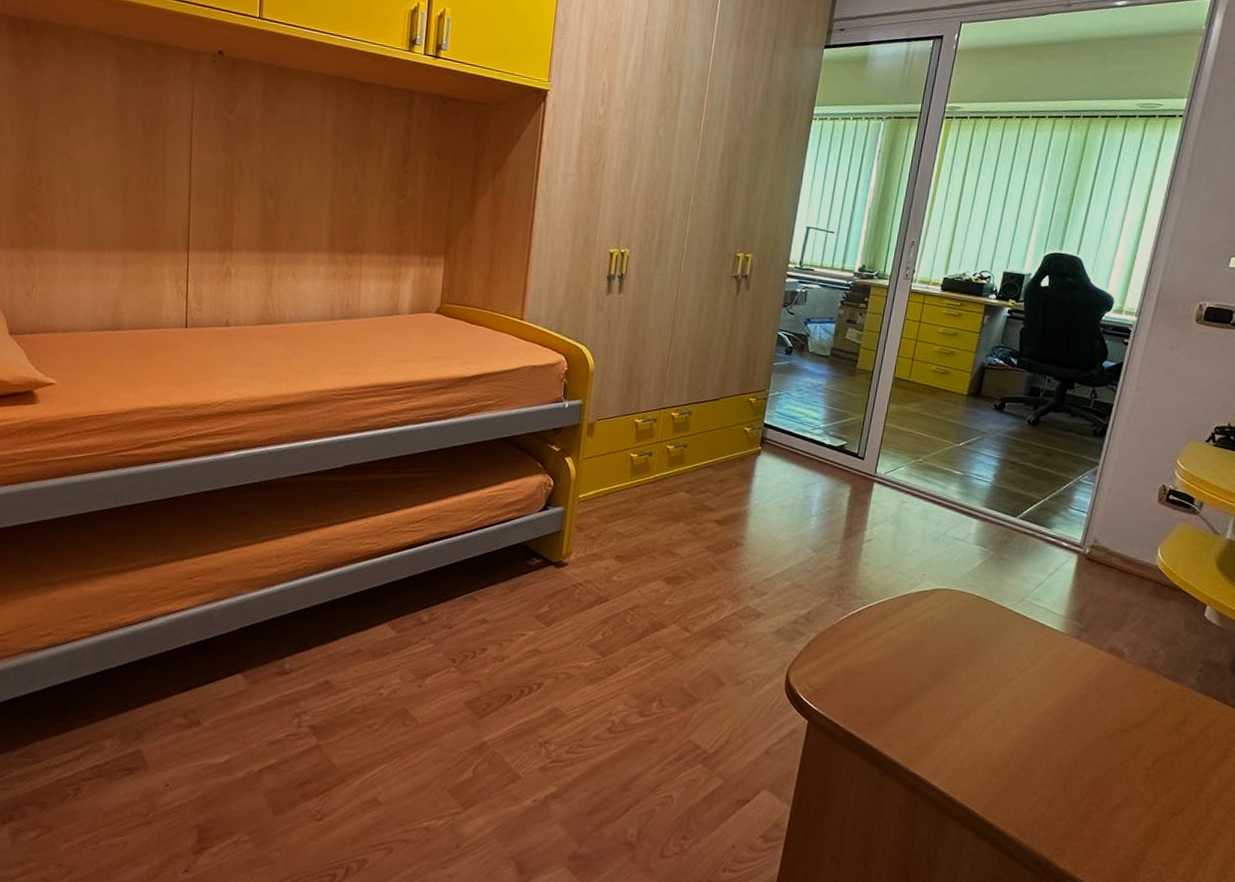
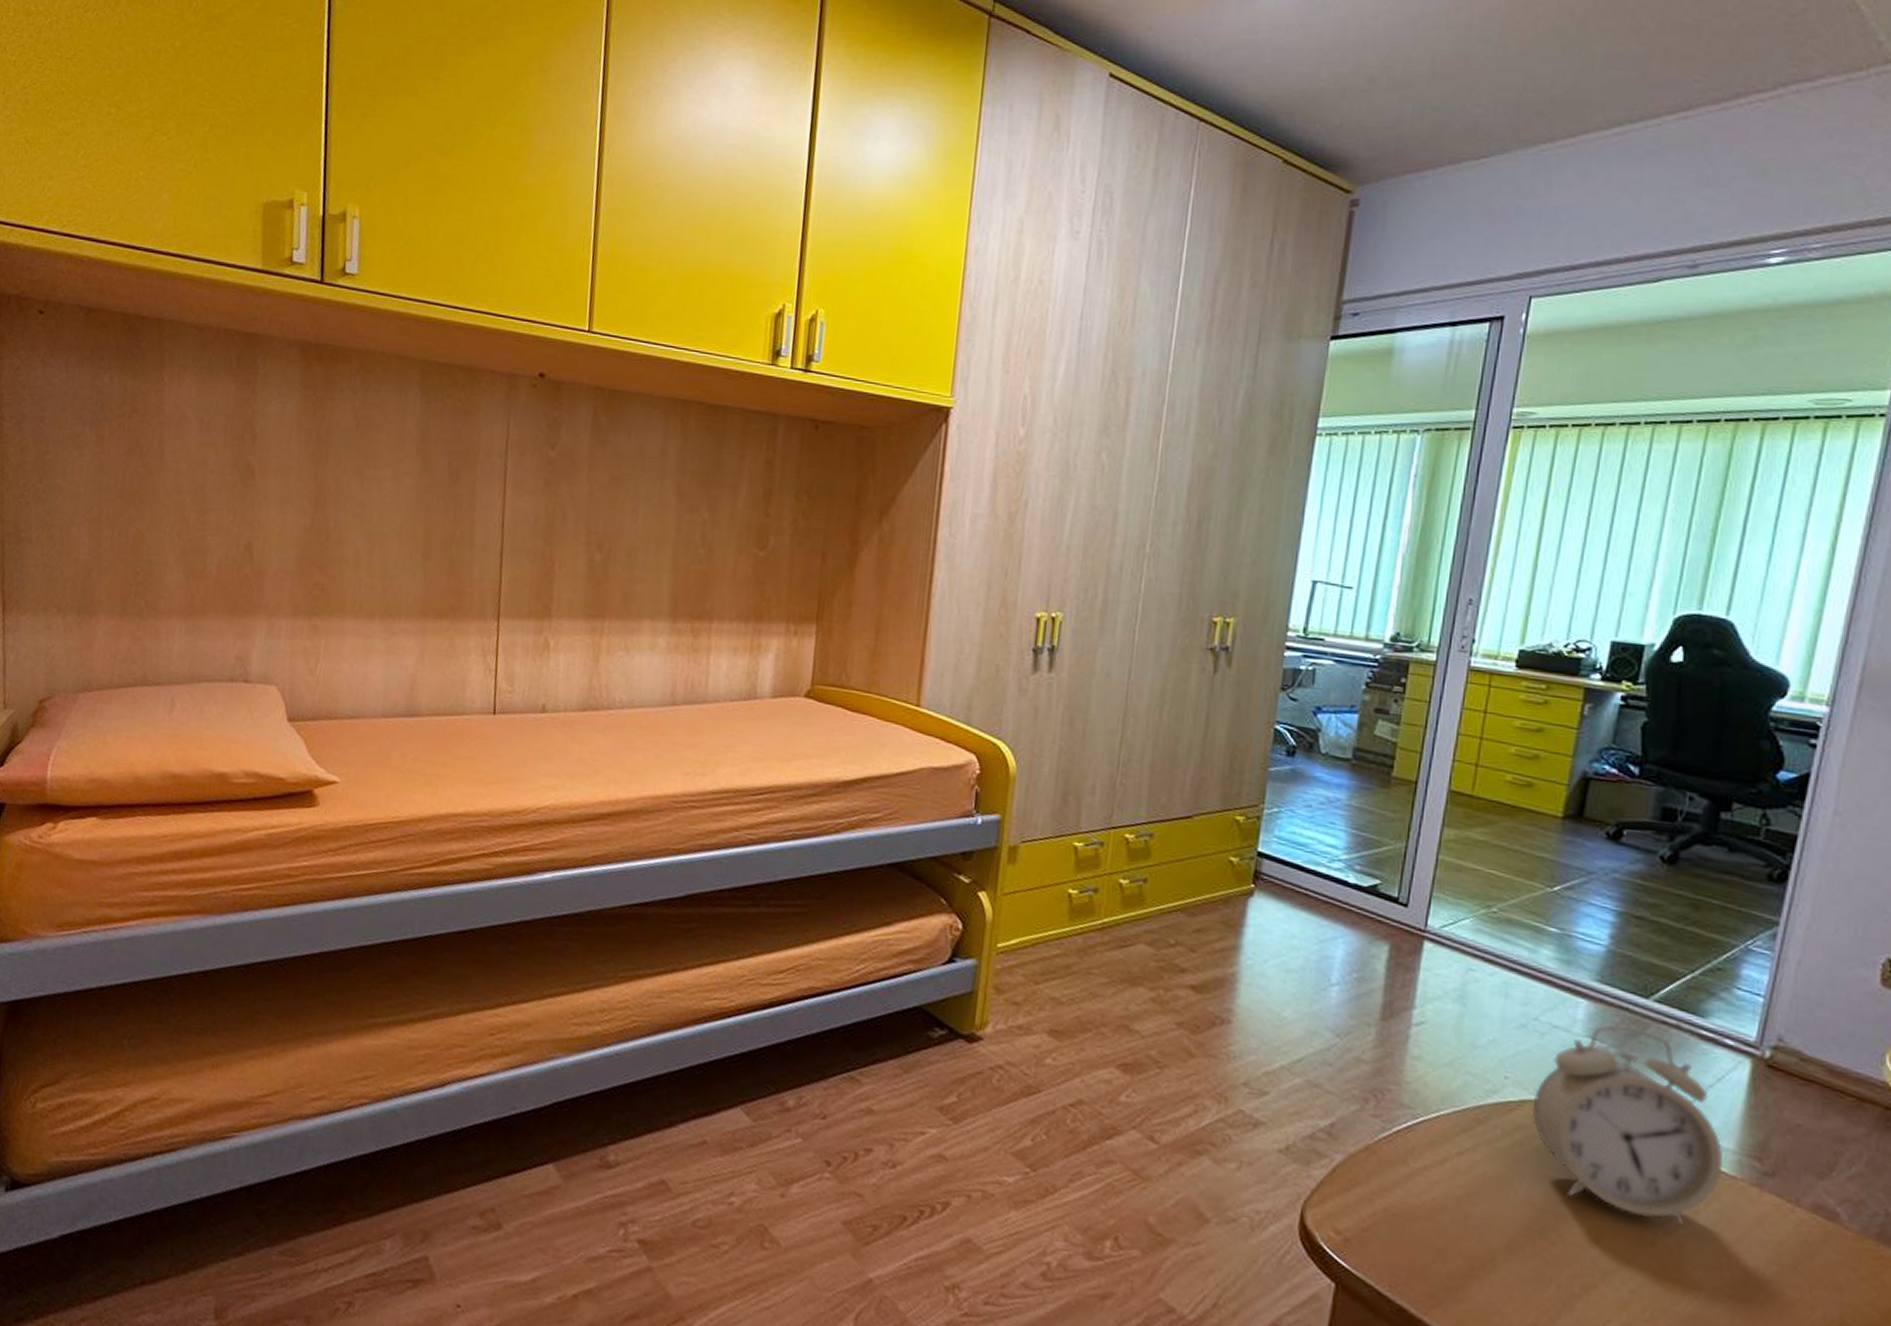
alarm clock: none [939,536,1057,665] -> present [1531,1025,1724,1224]

